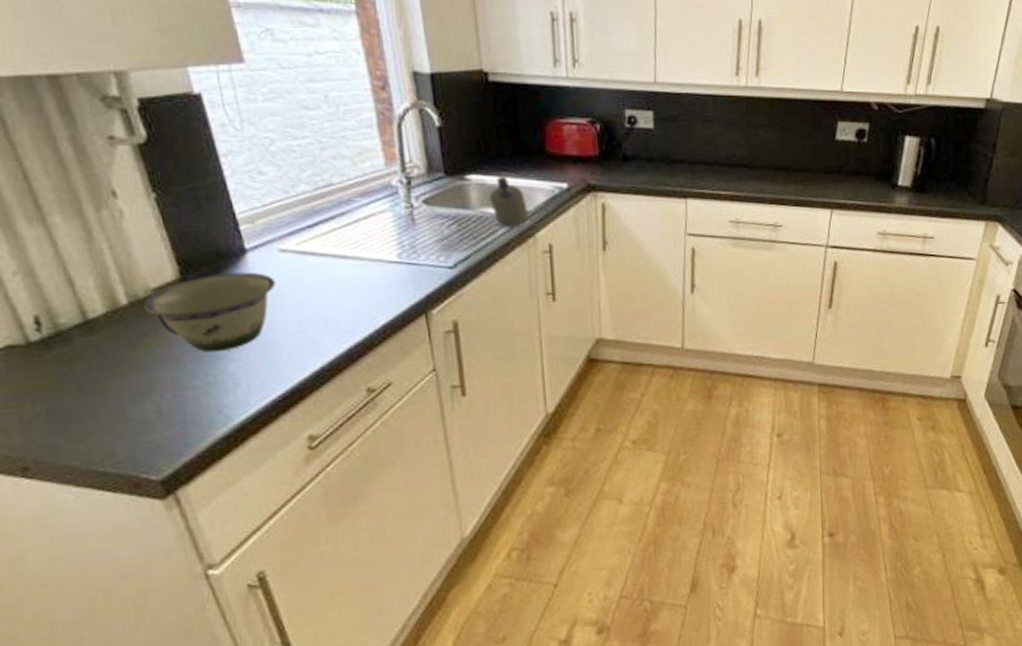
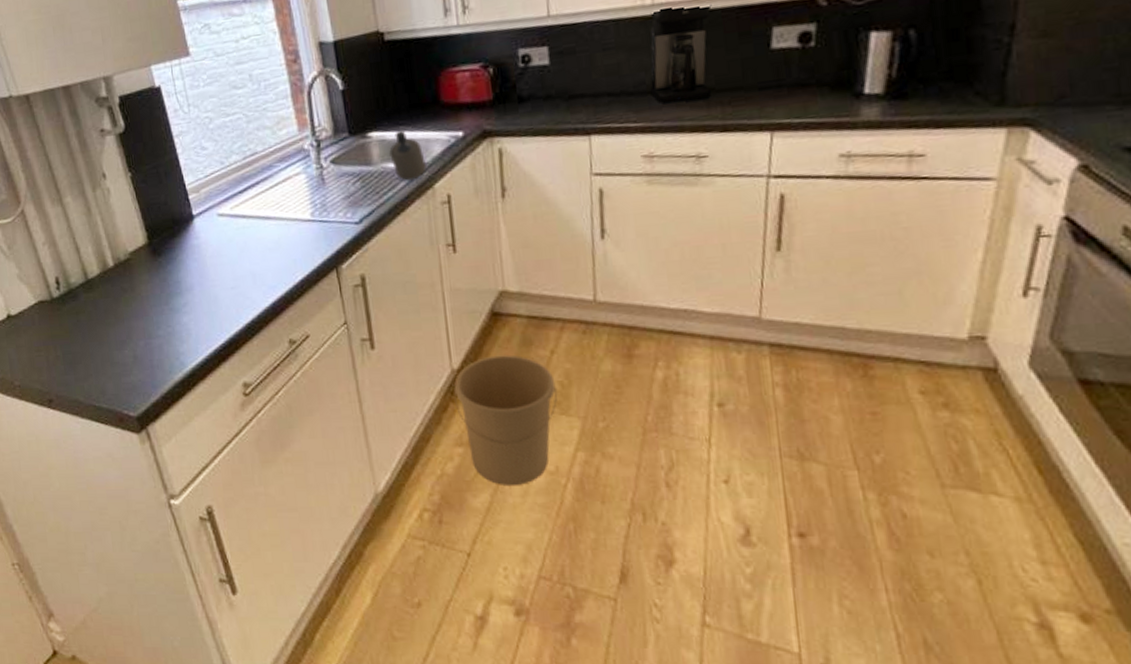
bowl: present [144,272,276,352] -> none [124,235,216,306]
bucket: none [547,398,646,519] -> present [453,355,558,485]
coffee maker: none [740,92,792,177] -> present [650,7,712,104]

